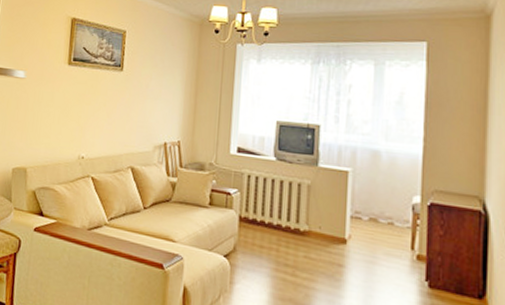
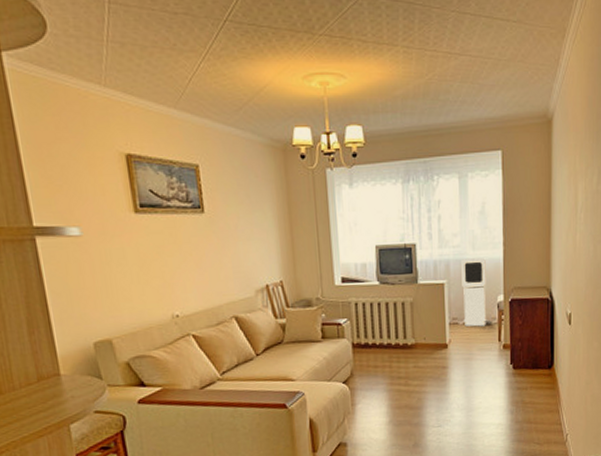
air purifier: none [368,148,401,228] -> present [461,257,487,327]

